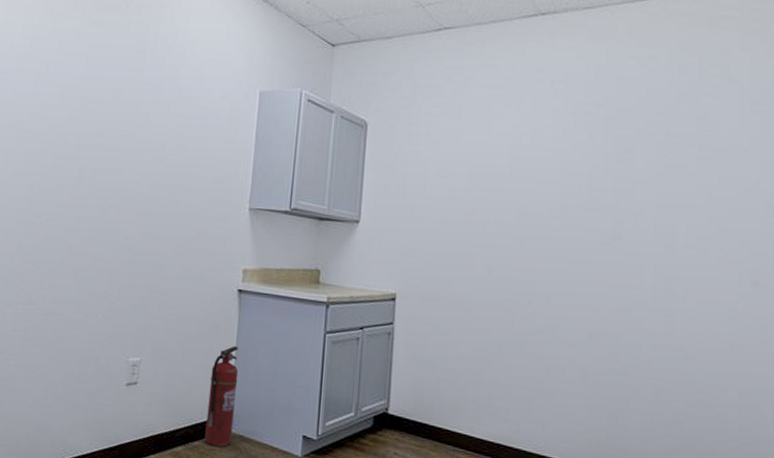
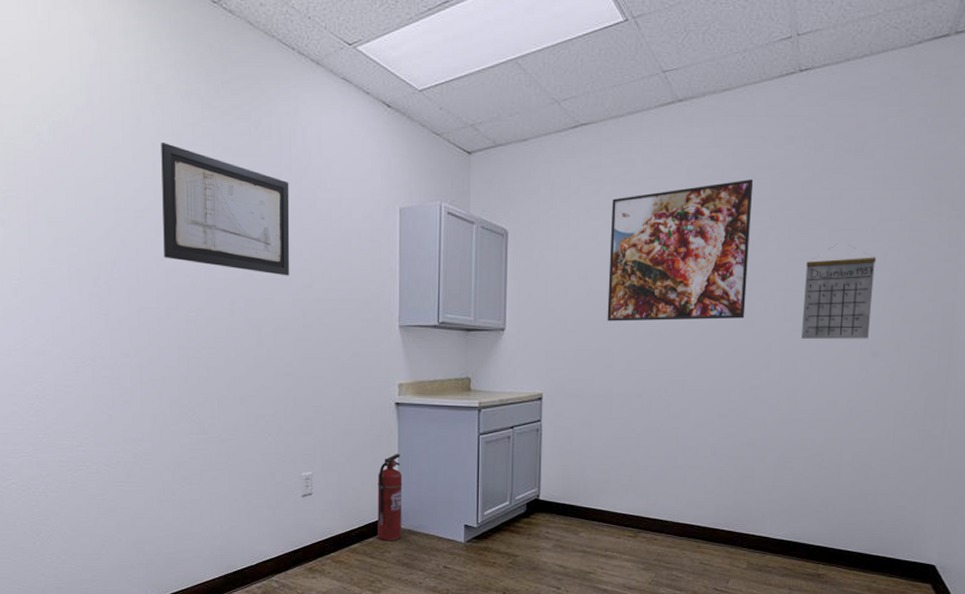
wall art: none [18,11,153,148] -> present [161,141,290,276]
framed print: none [467,93,618,232] -> present [607,180,754,322]
calendar: none [675,164,750,266] -> present [802,244,877,339]

